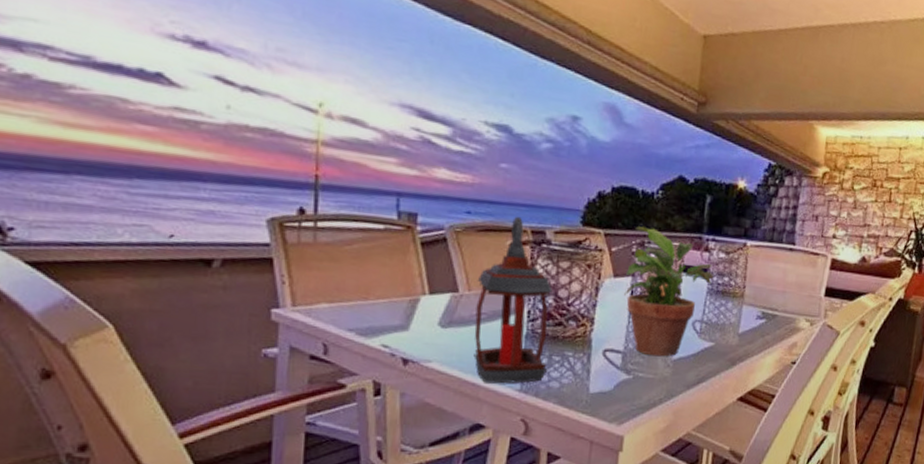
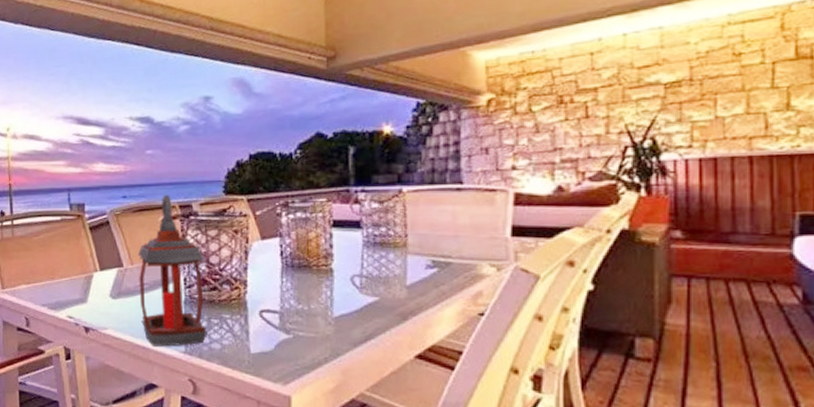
potted plant: present [624,226,714,357] -> none [273,188,369,315]

